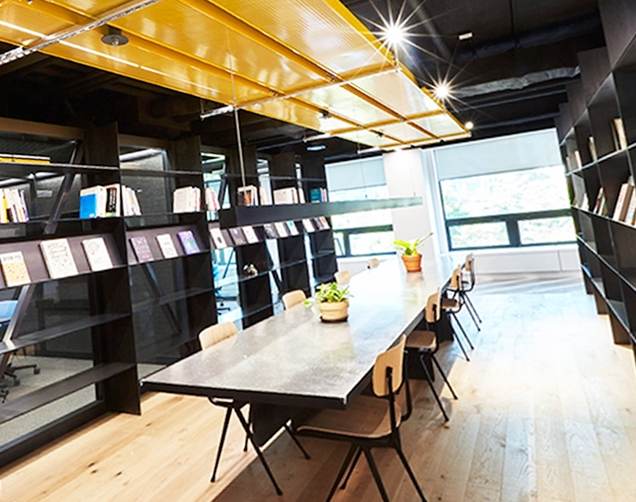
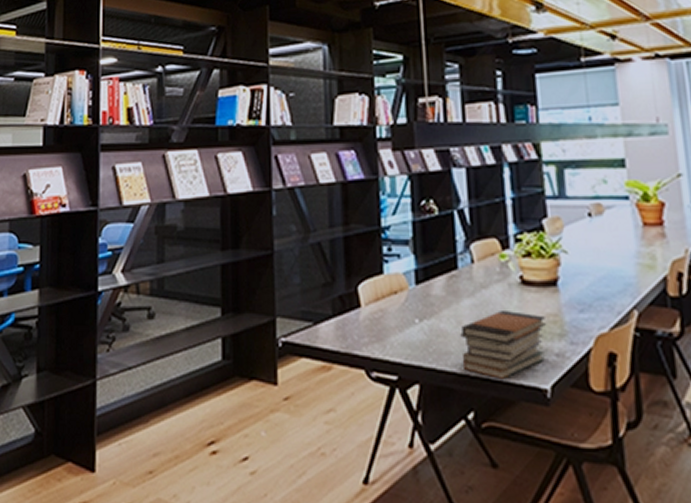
book stack: none [278,342,342,394] -> present [460,309,547,379]

